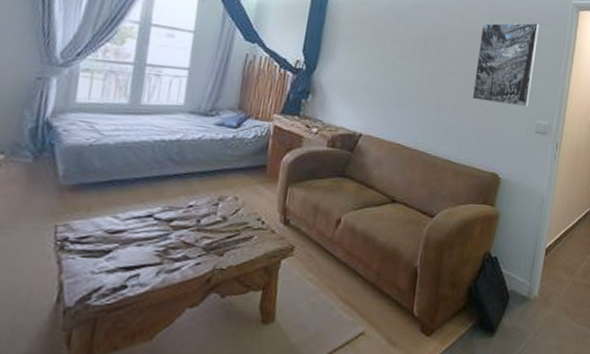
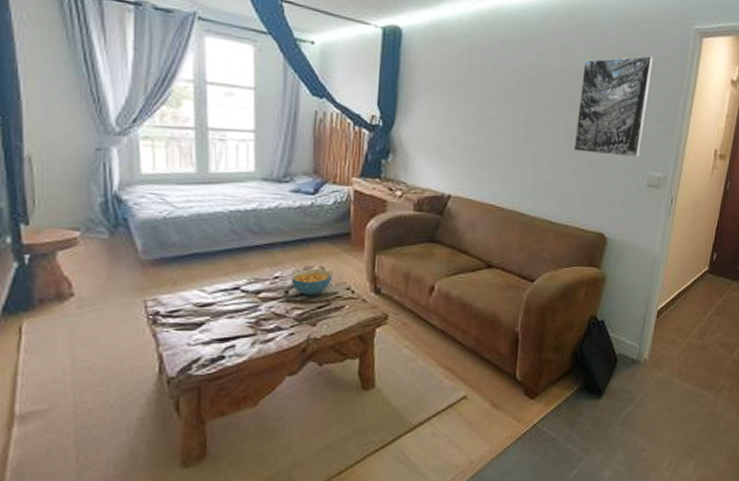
cereal bowl: none [204,198,245,225] -> present [291,268,333,296]

